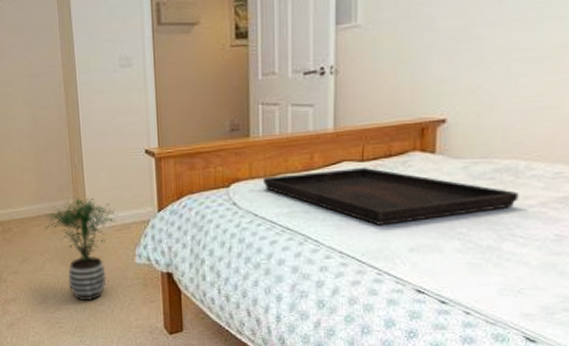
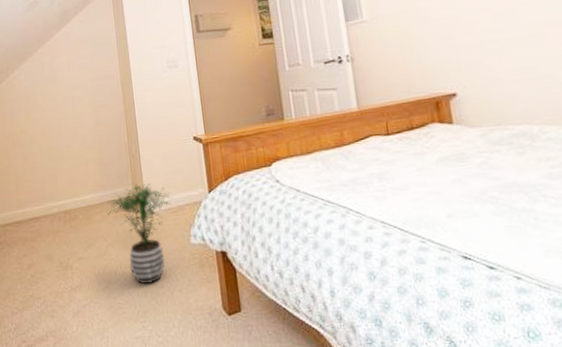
serving tray: present [262,168,519,225] -> none [300,140,540,194]

